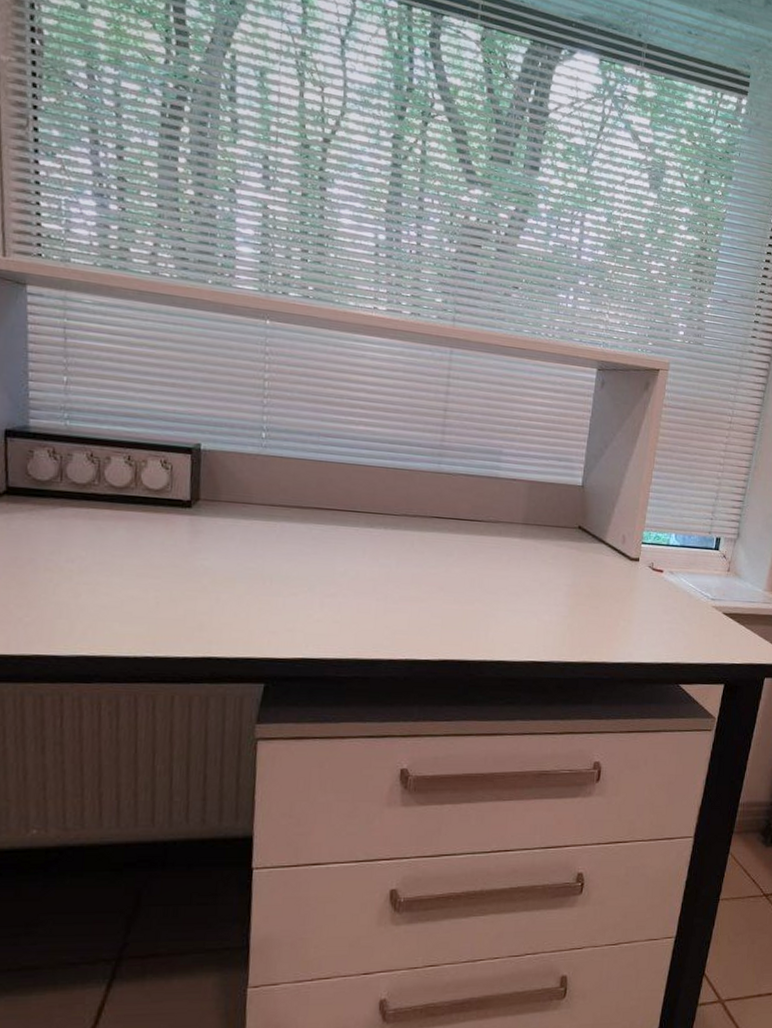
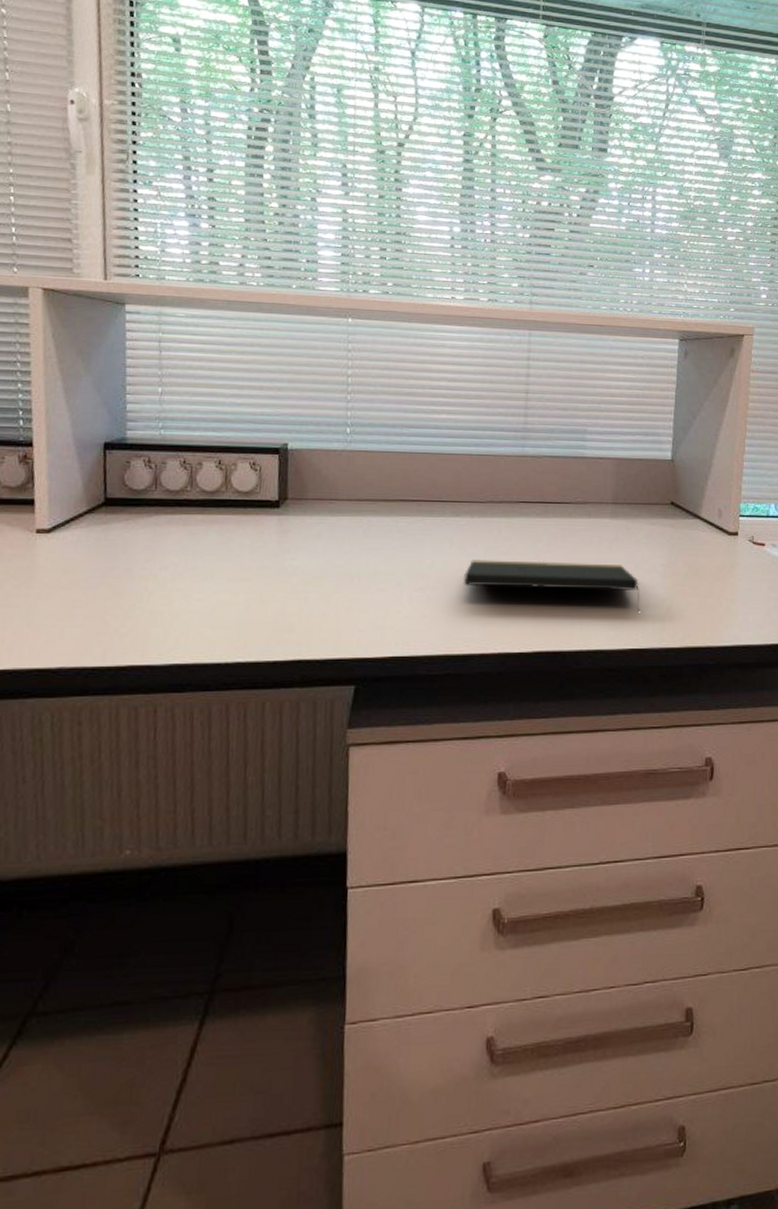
notepad: none [375,570,544,627] -> present [464,559,640,612]

